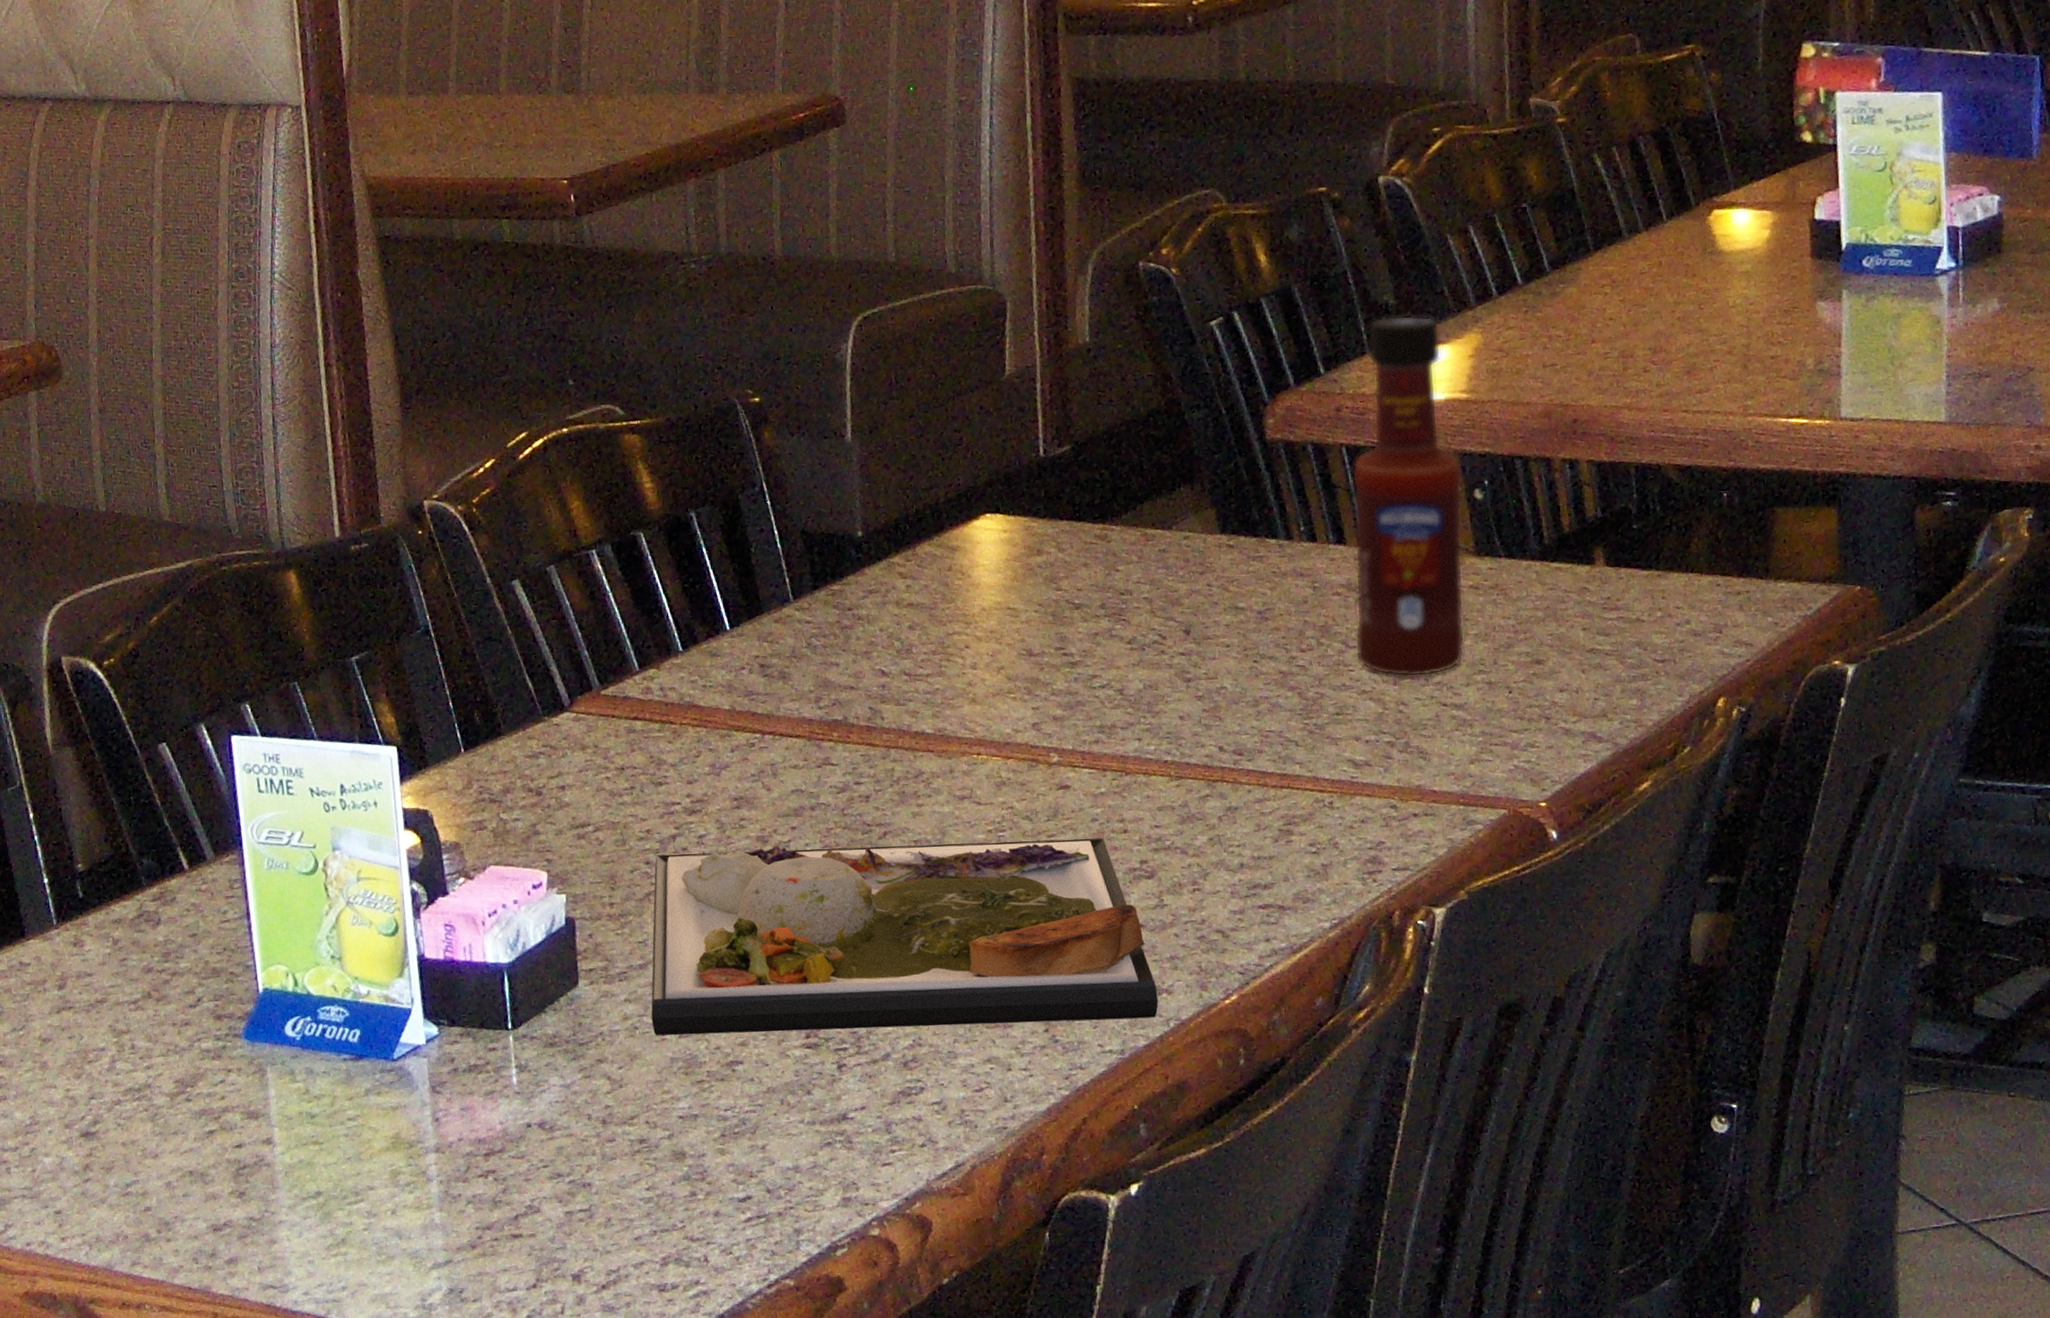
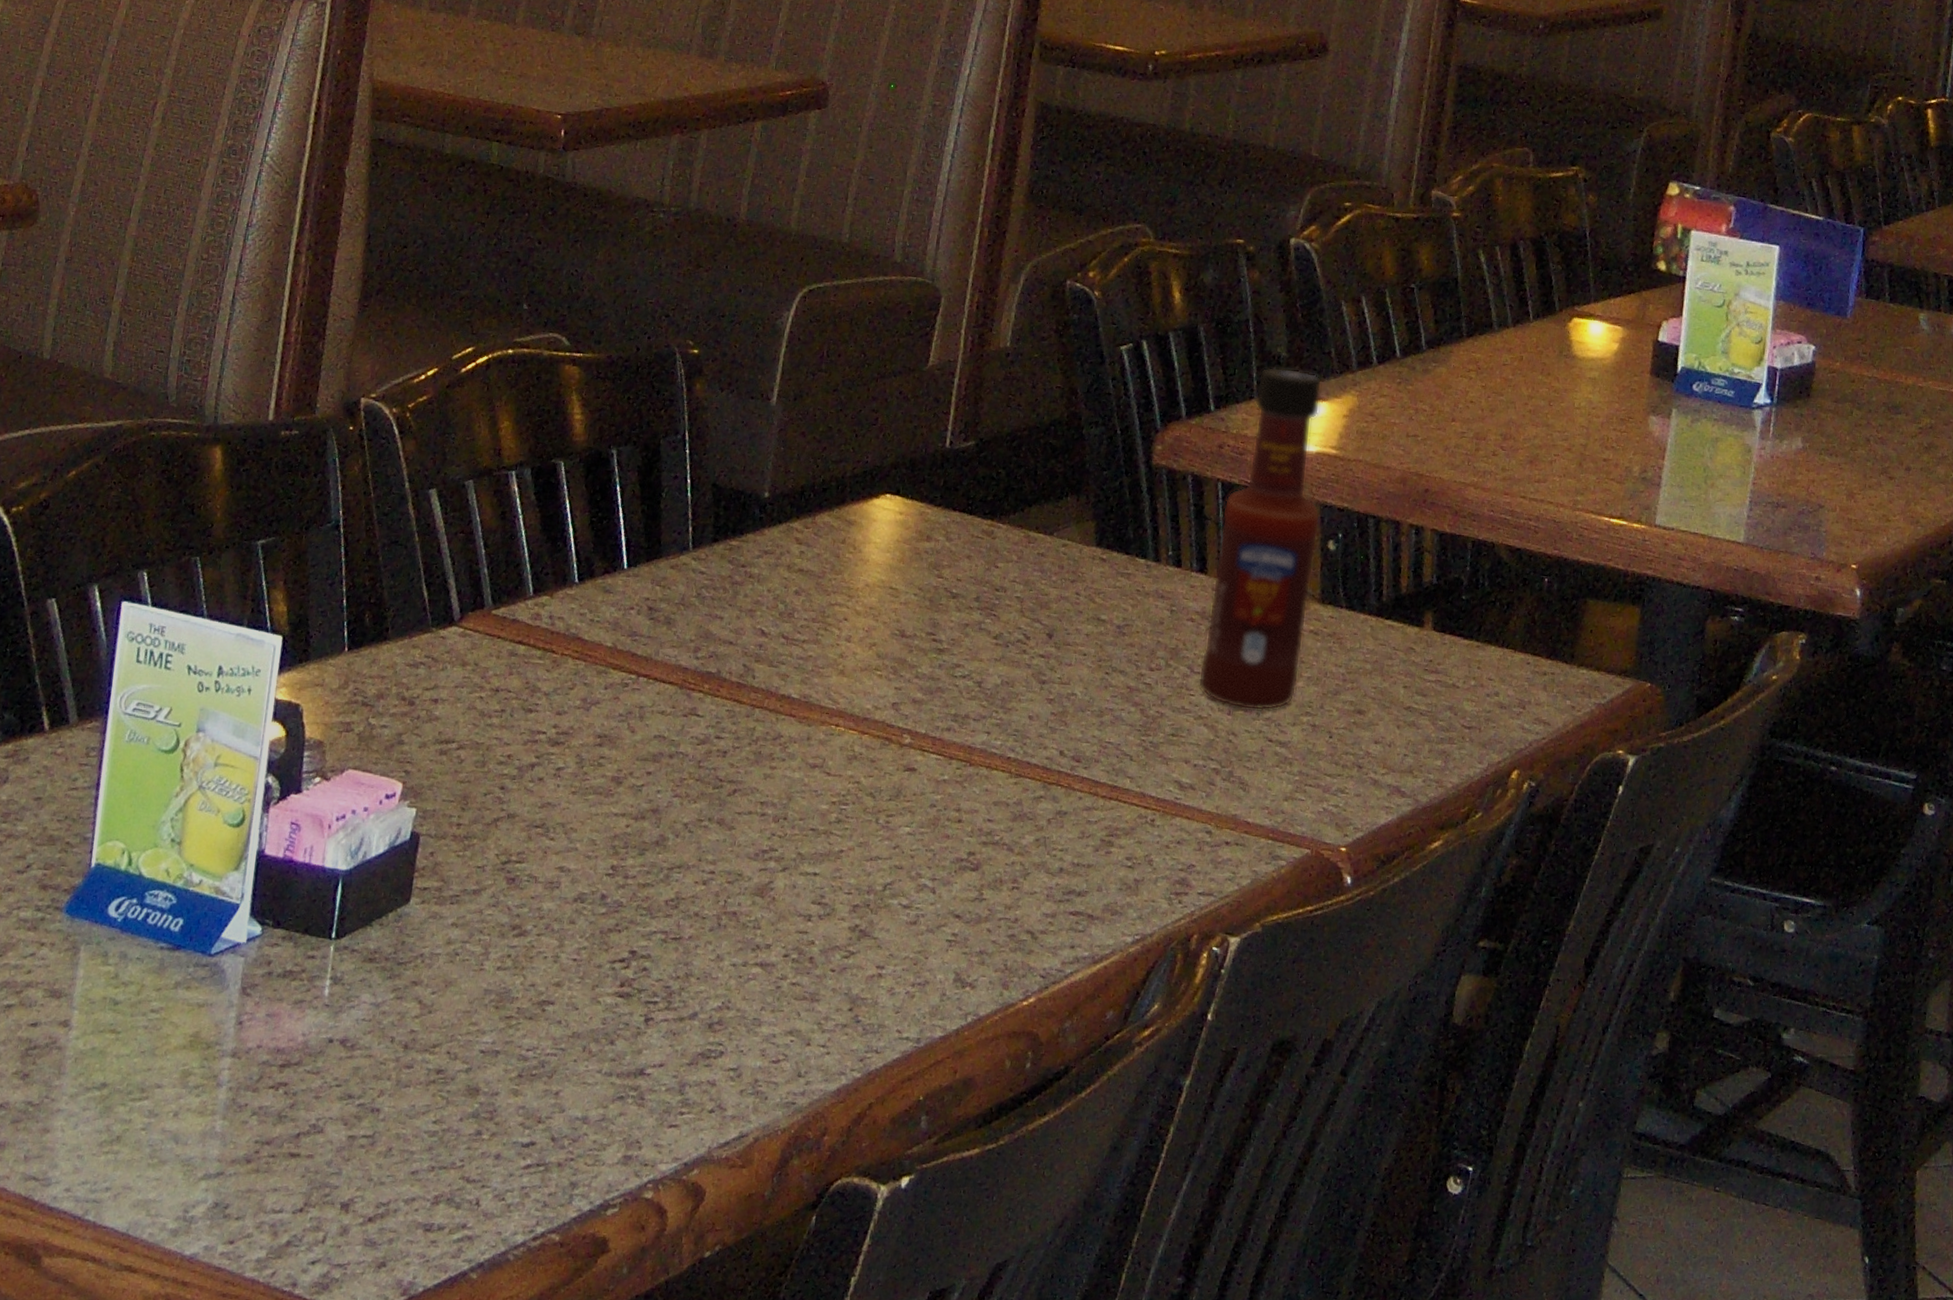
dinner plate: present [651,838,1159,1036] -> none [473,781,962,1010]

